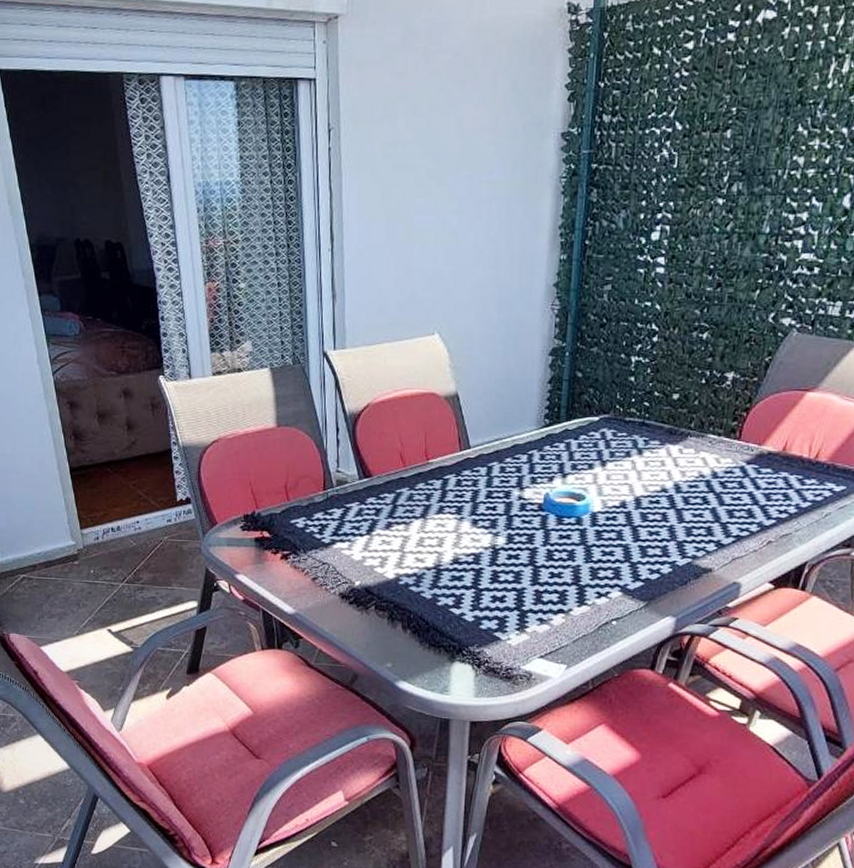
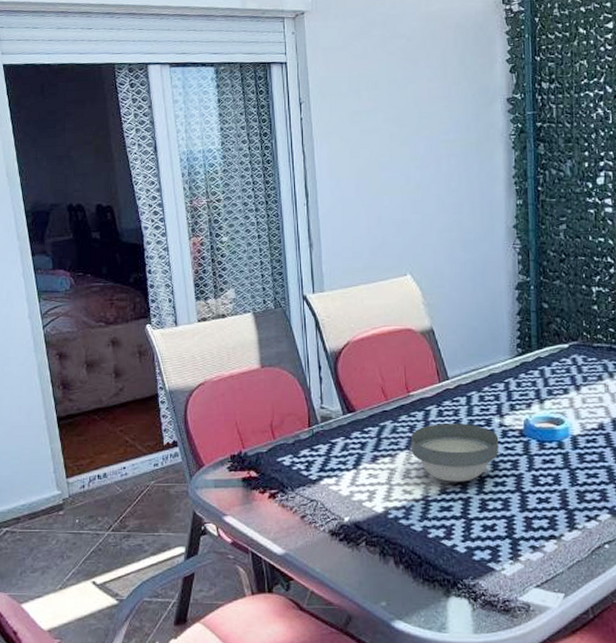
bowl: none [426,493,517,553] -> present [410,423,499,482]

